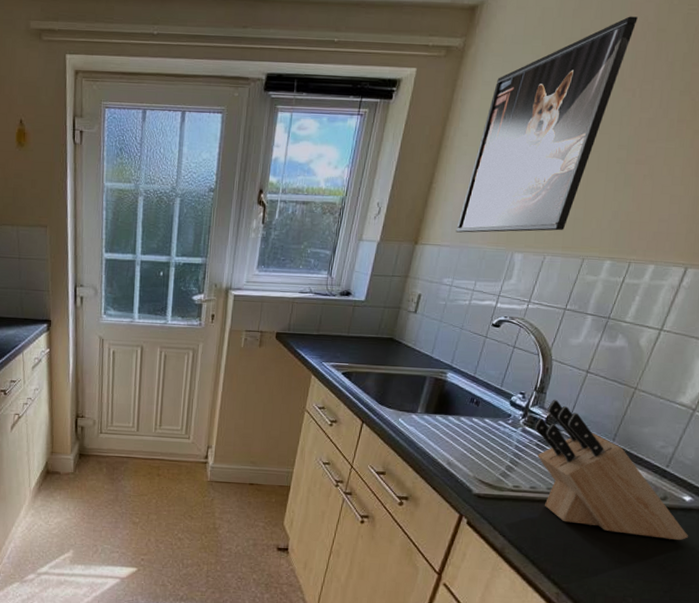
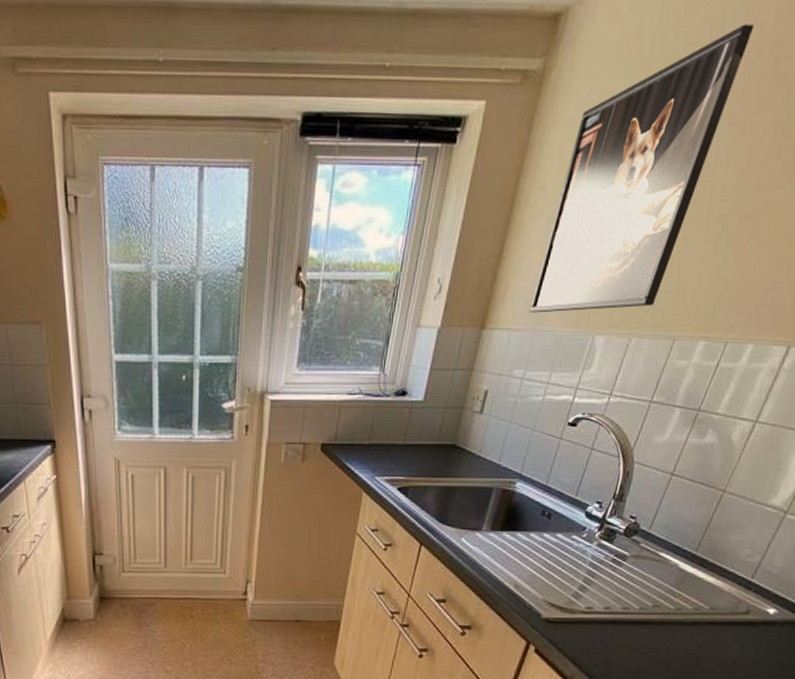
knife block: present [534,399,688,541] -> none [611,507,770,657]

